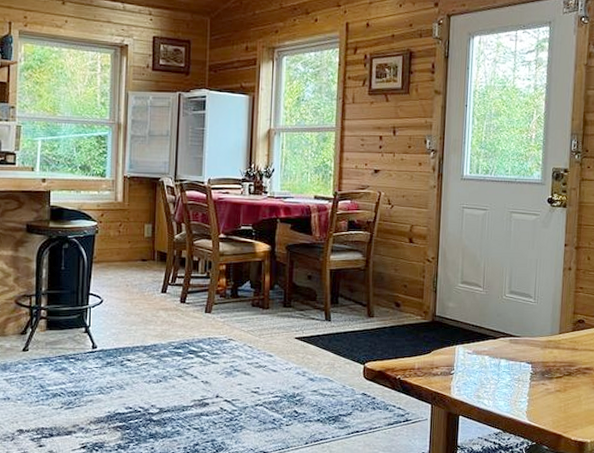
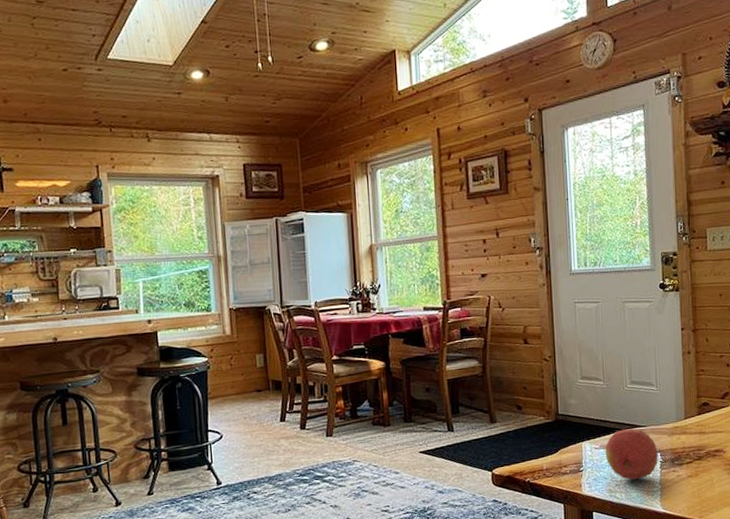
fruit: none [477,337,529,388] -> present [605,428,658,480]

